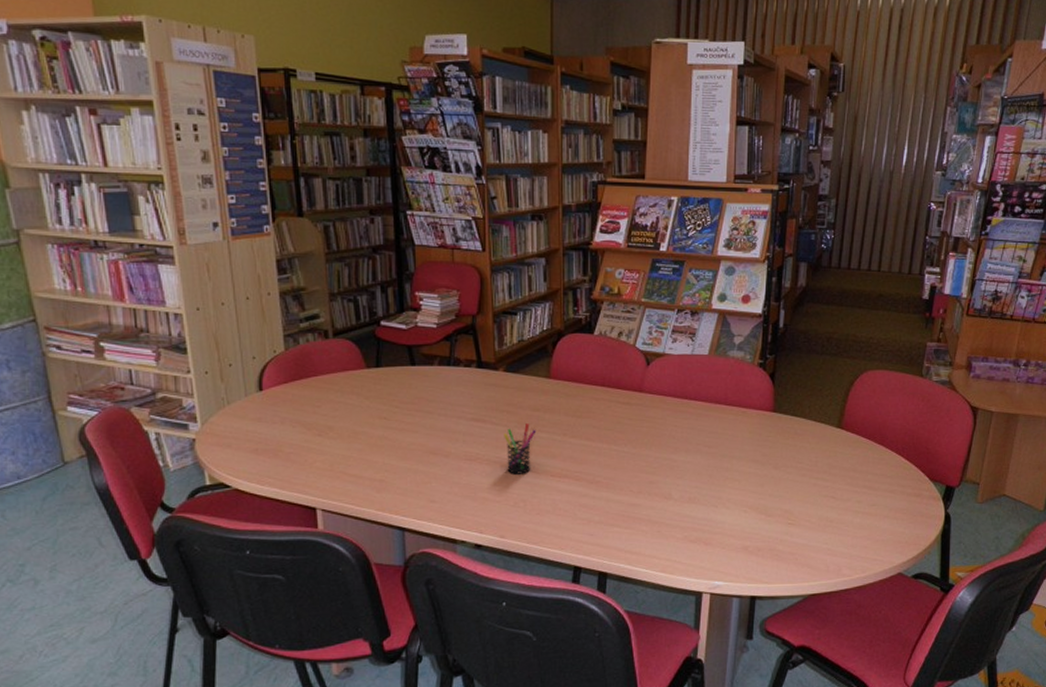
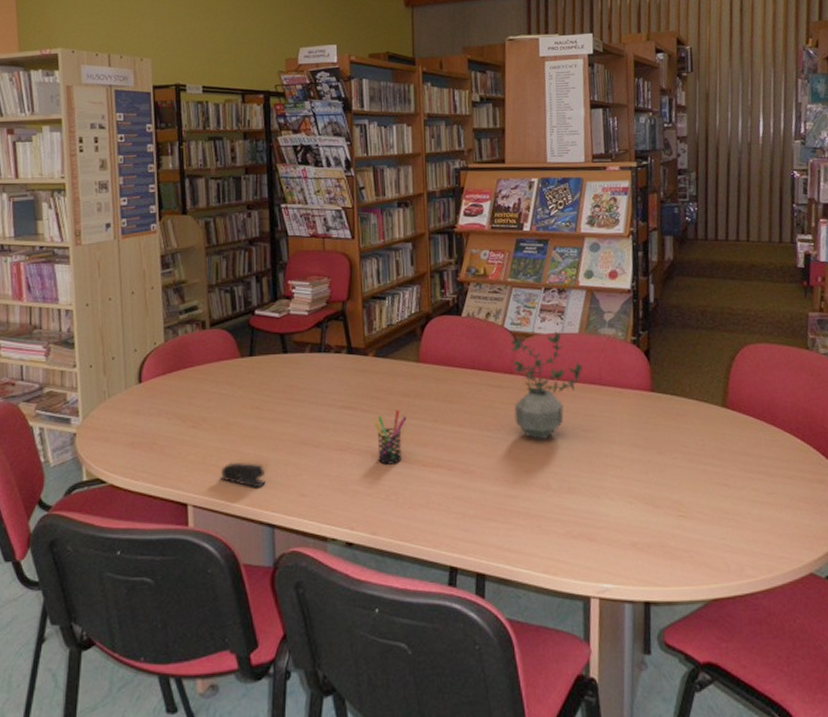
stapler: none [348,469,395,495] -> present [220,462,266,488]
potted plant: none [640,352,710,454] -> present [510,331,583,440]

